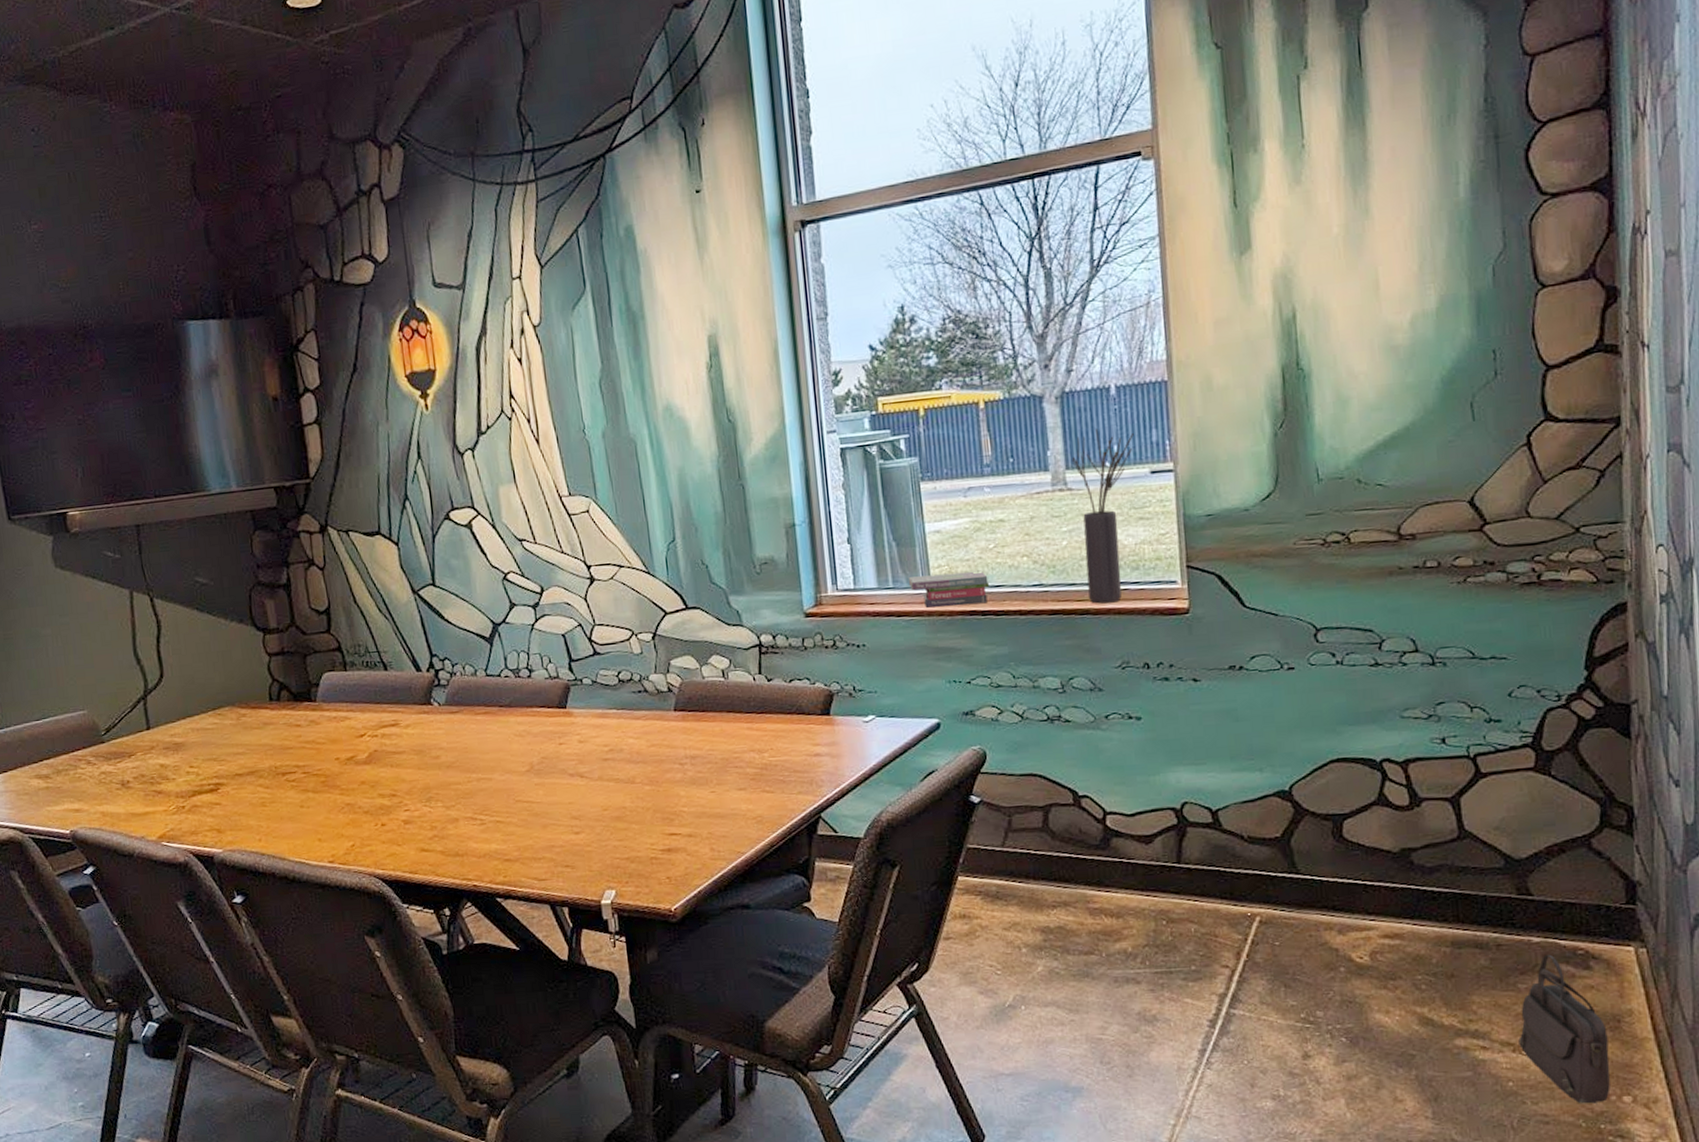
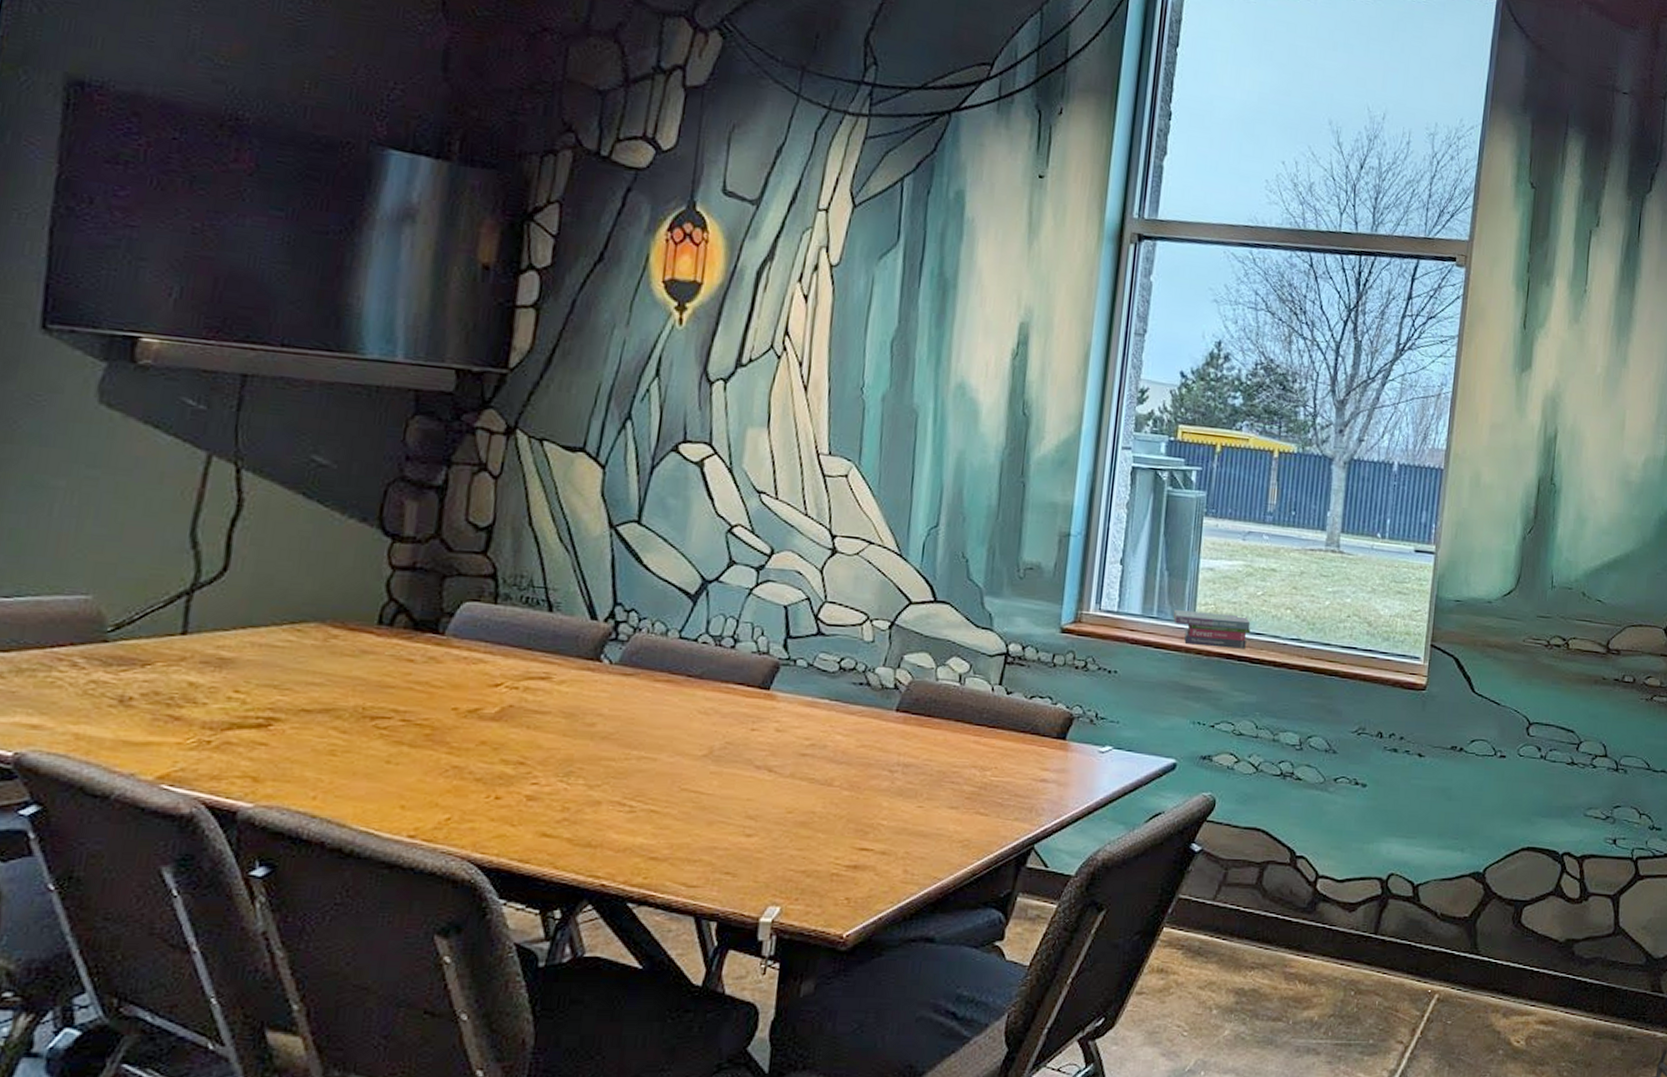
vase: present [1072,429,1134,605] -> none [1340,500,1406,670]

